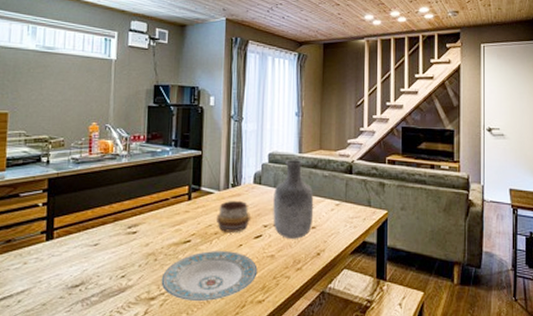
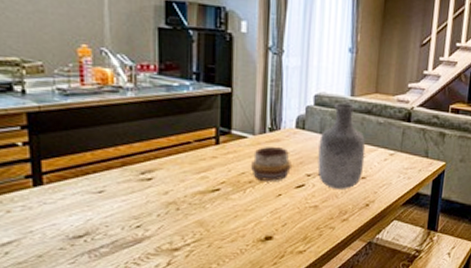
plate: present [161,251,258,301] -> none [186,200,299,251]

